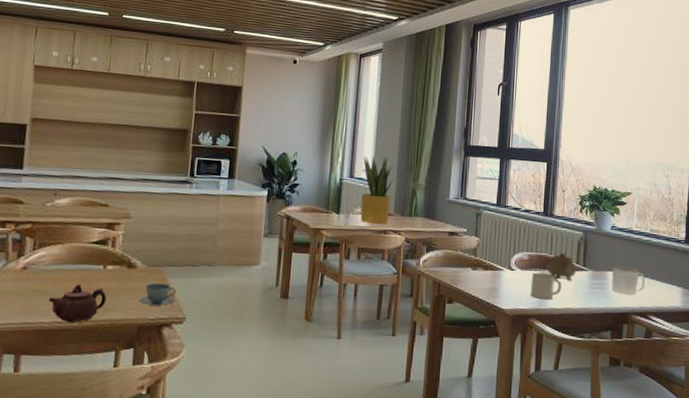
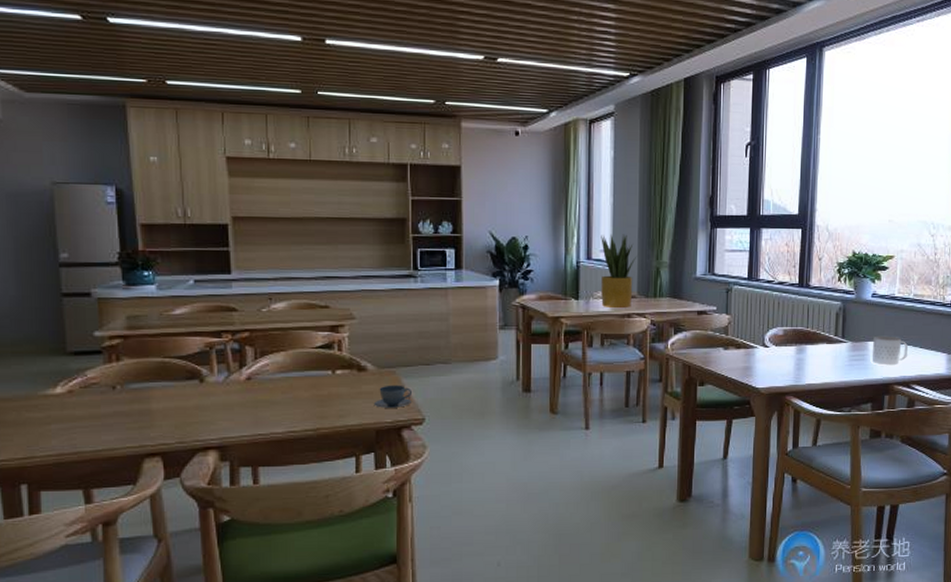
teapot: present [48,284,107,322] -> none [278,392,339,430]
mug: present [530,272,562,299] -> none [786,348,820,375]
teapot: present [546,252,576,280] -> none [803,325,835,353]

